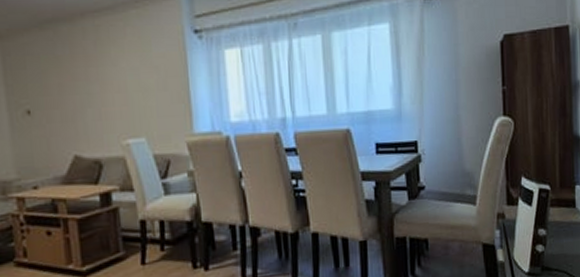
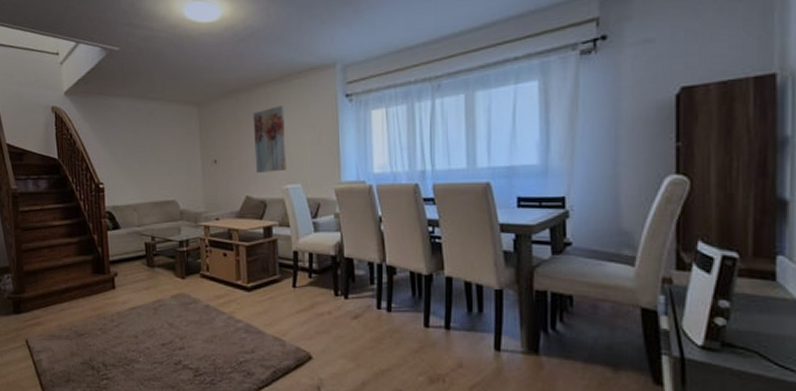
wall art: none [78,40,127,125] -> present [253,105,287,173]

